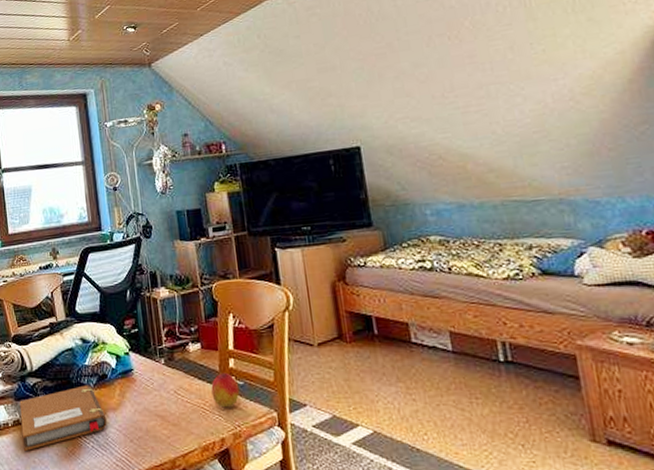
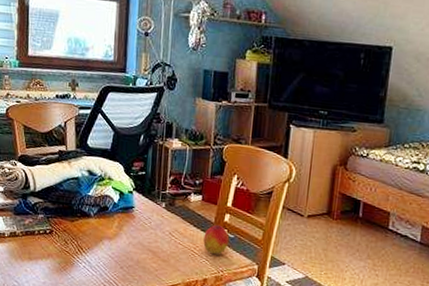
notebook: present [19,385,107,451] -> none [17,212,102,260]

